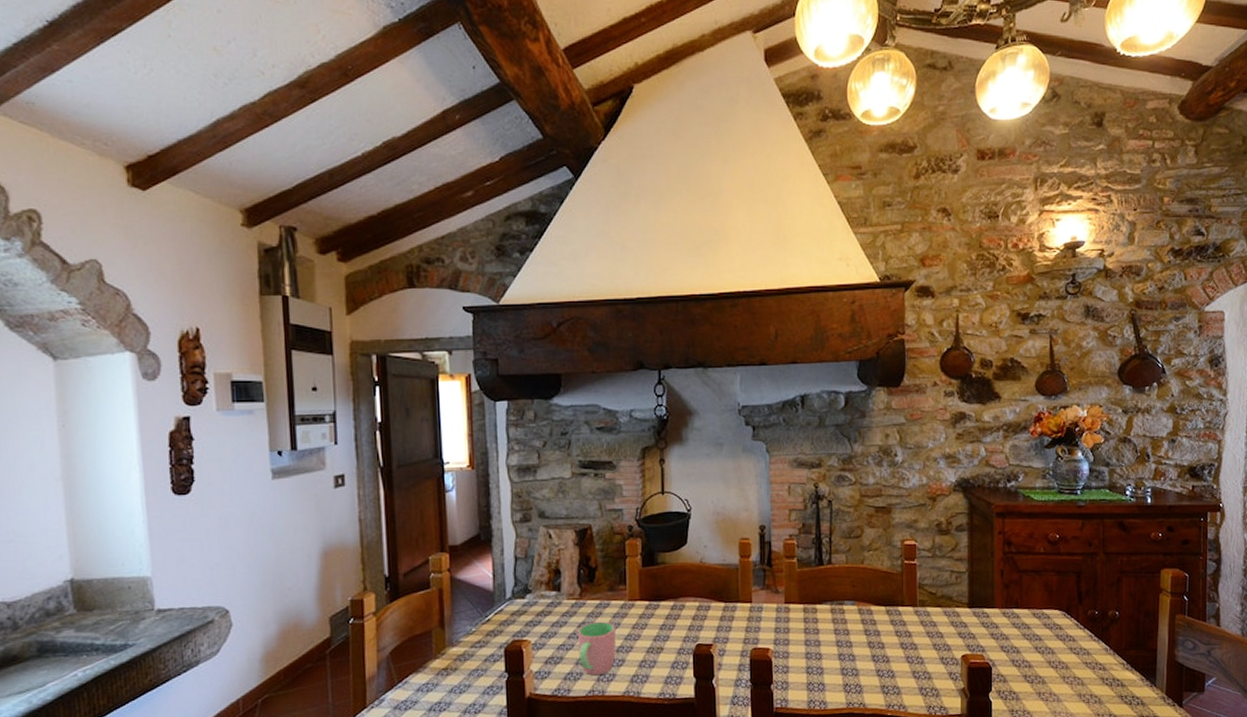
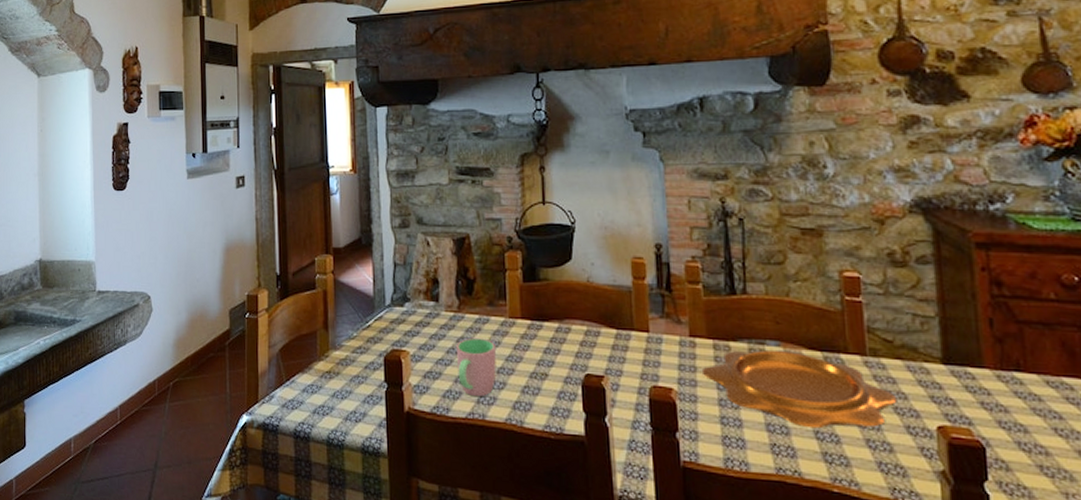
decorative bowl: none [793,607,936,668] -> present [701,350,897,429]

